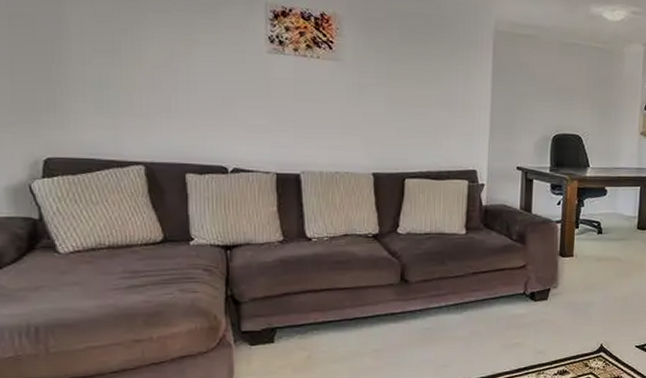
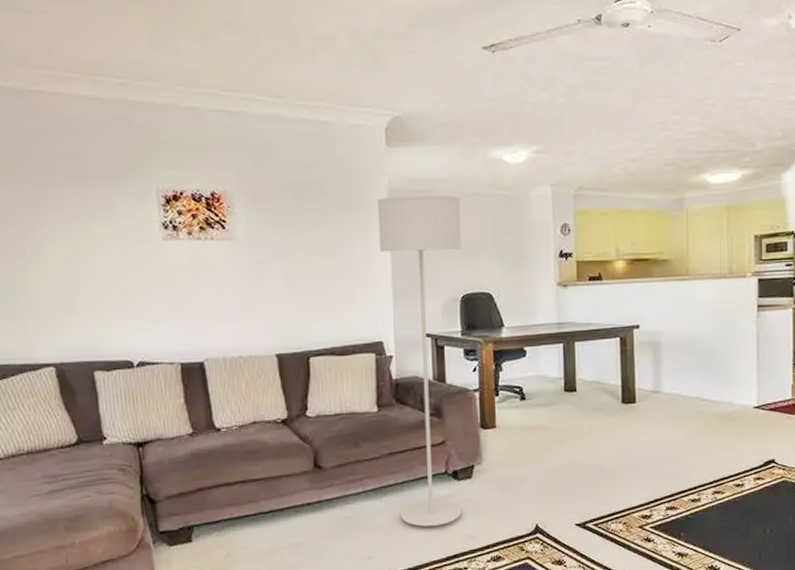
floor lamp: none [478,37,560,341] -> present [378,195,462,527]

